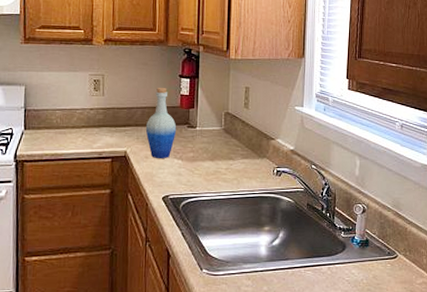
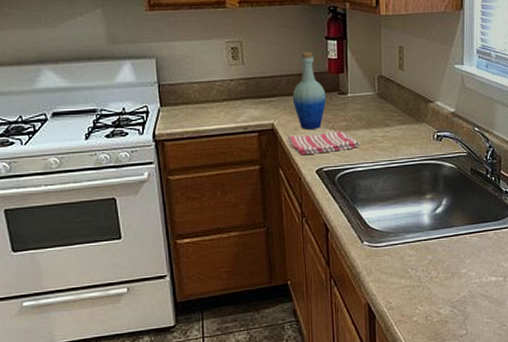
dish towel: none [137,161,205,183] -> present [287,131,361,156]

